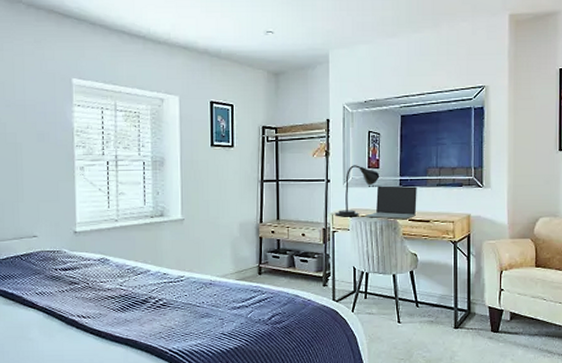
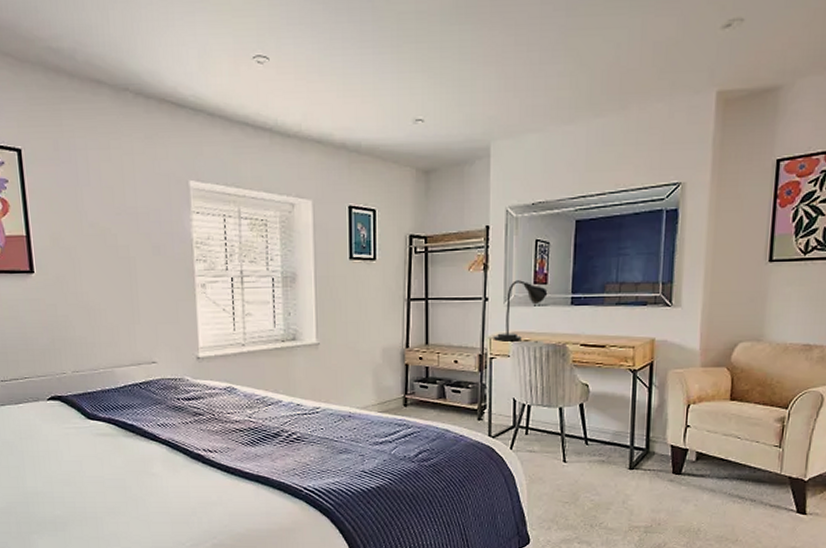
laptop: present [365,185,417,220] -> none [529,304,592,345]

